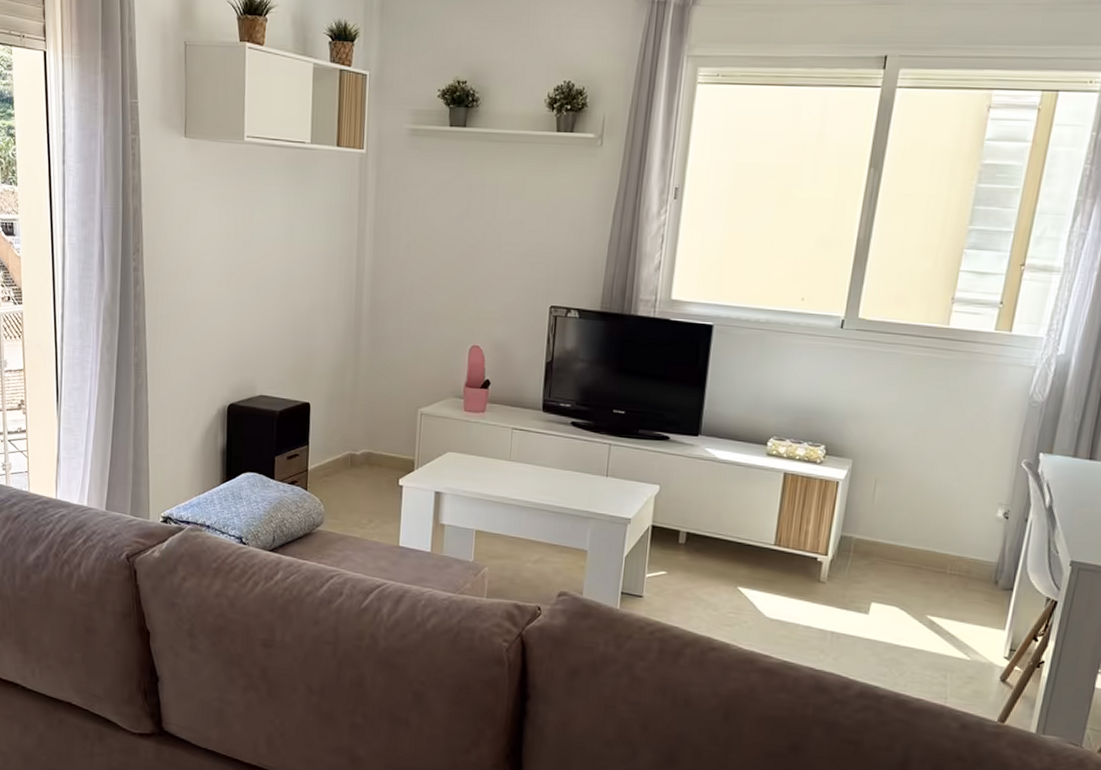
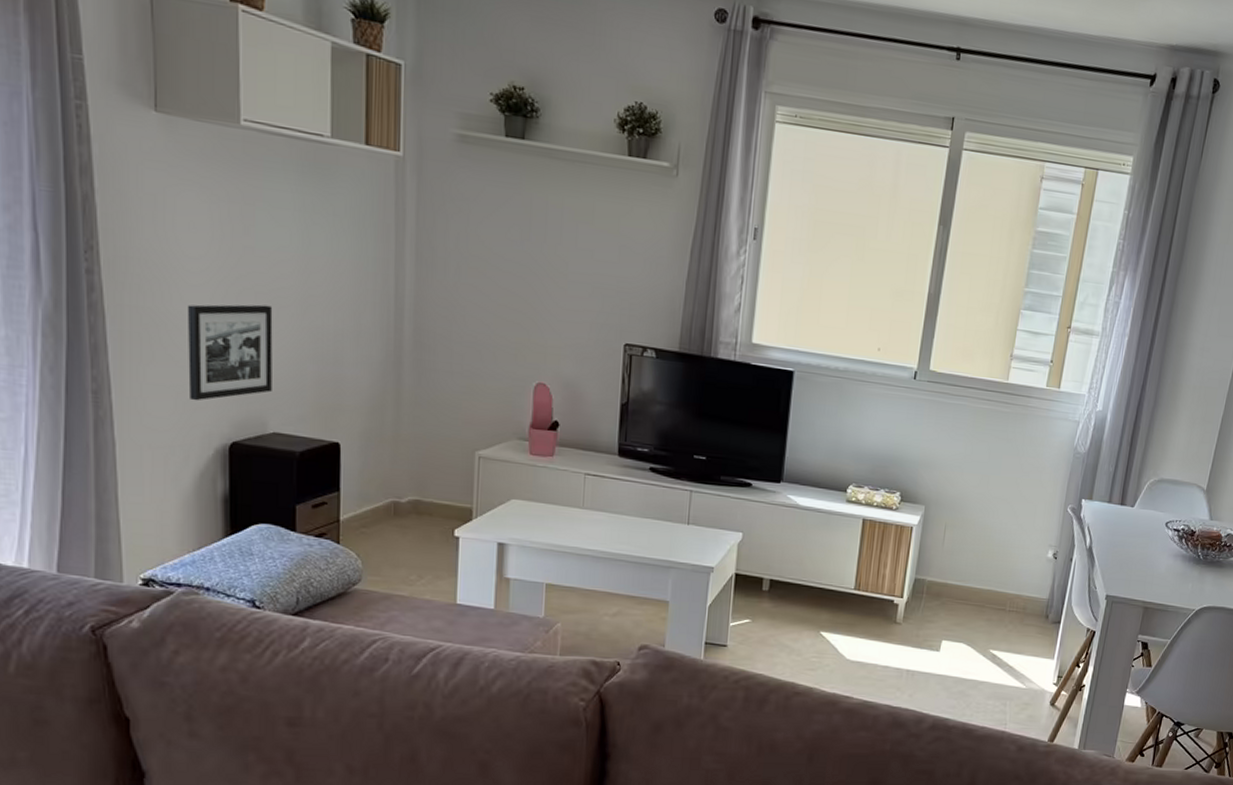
picture frame: none [200,288,263,370] -> present [187,304,273,401]

